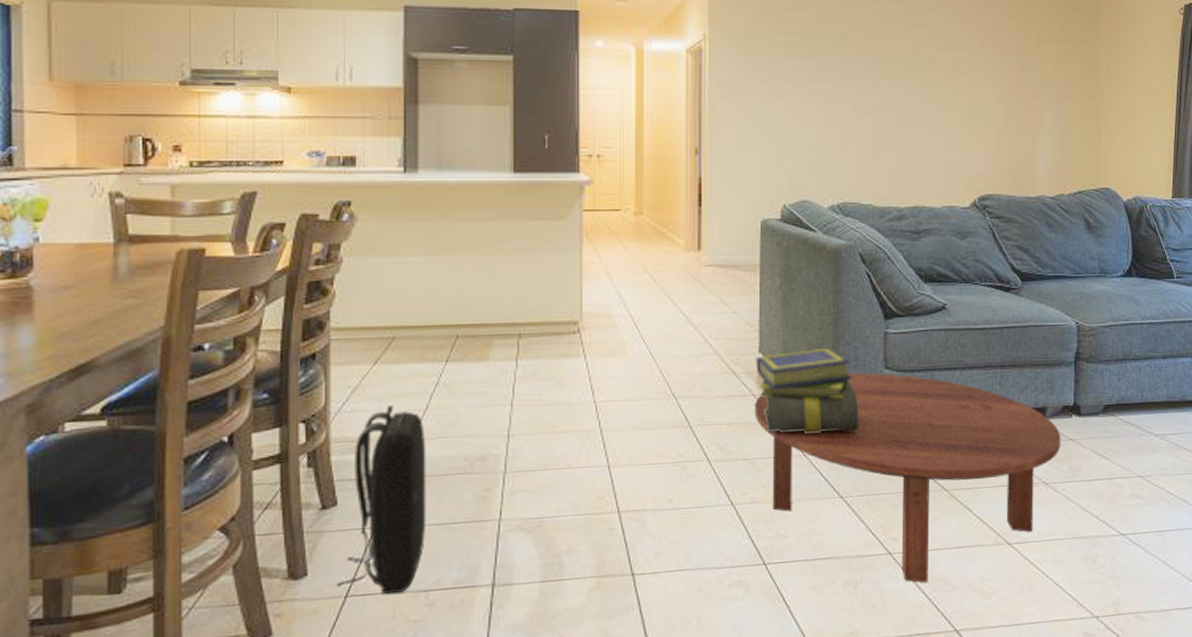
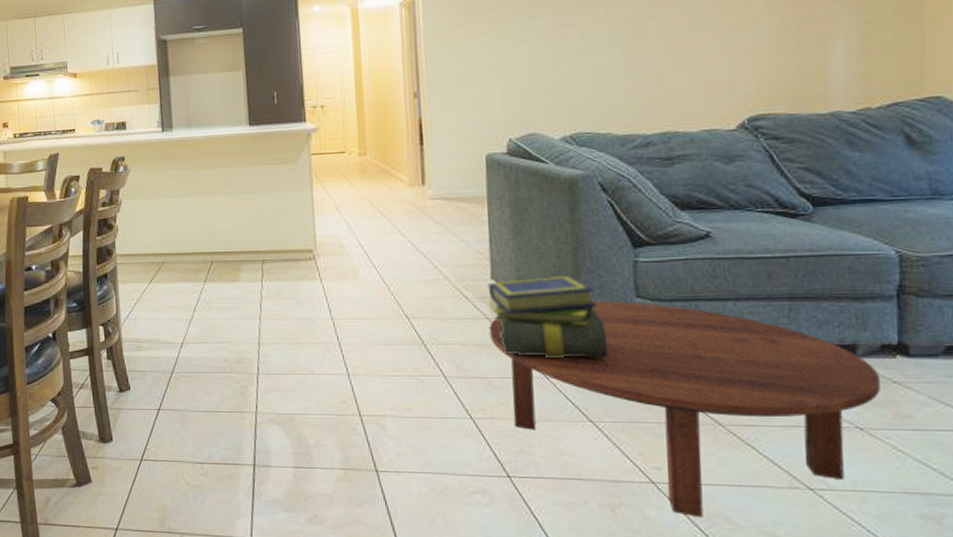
backpack: present [336,405,427,595] -> none [133,315,198,463]

